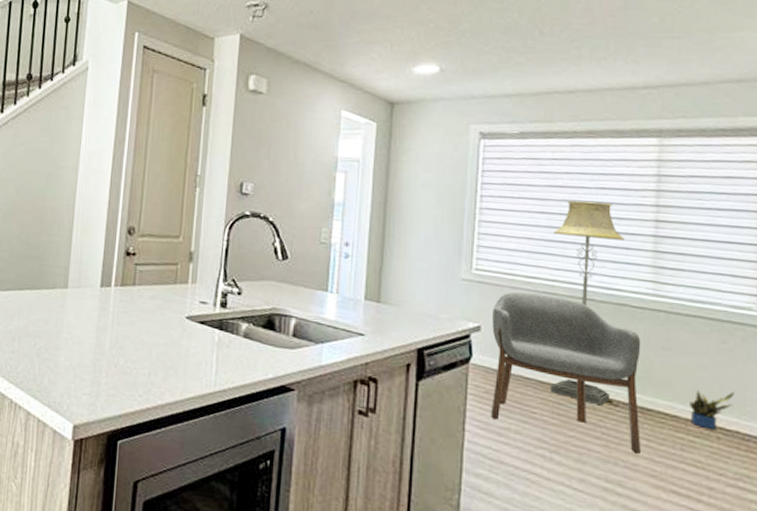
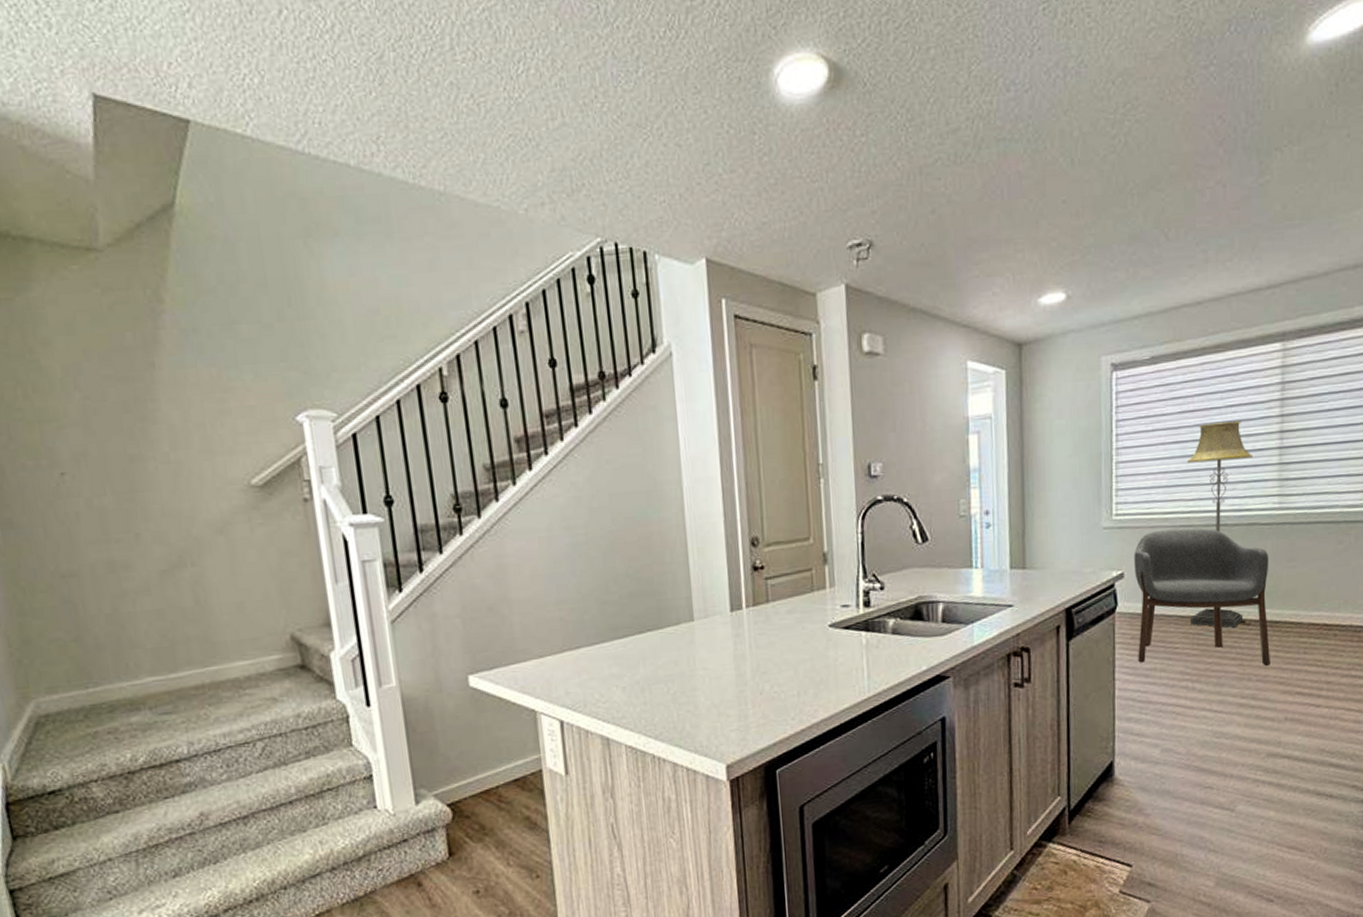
potted plant: present [690,389,734,430] -> none [1311,588,1349,629]

